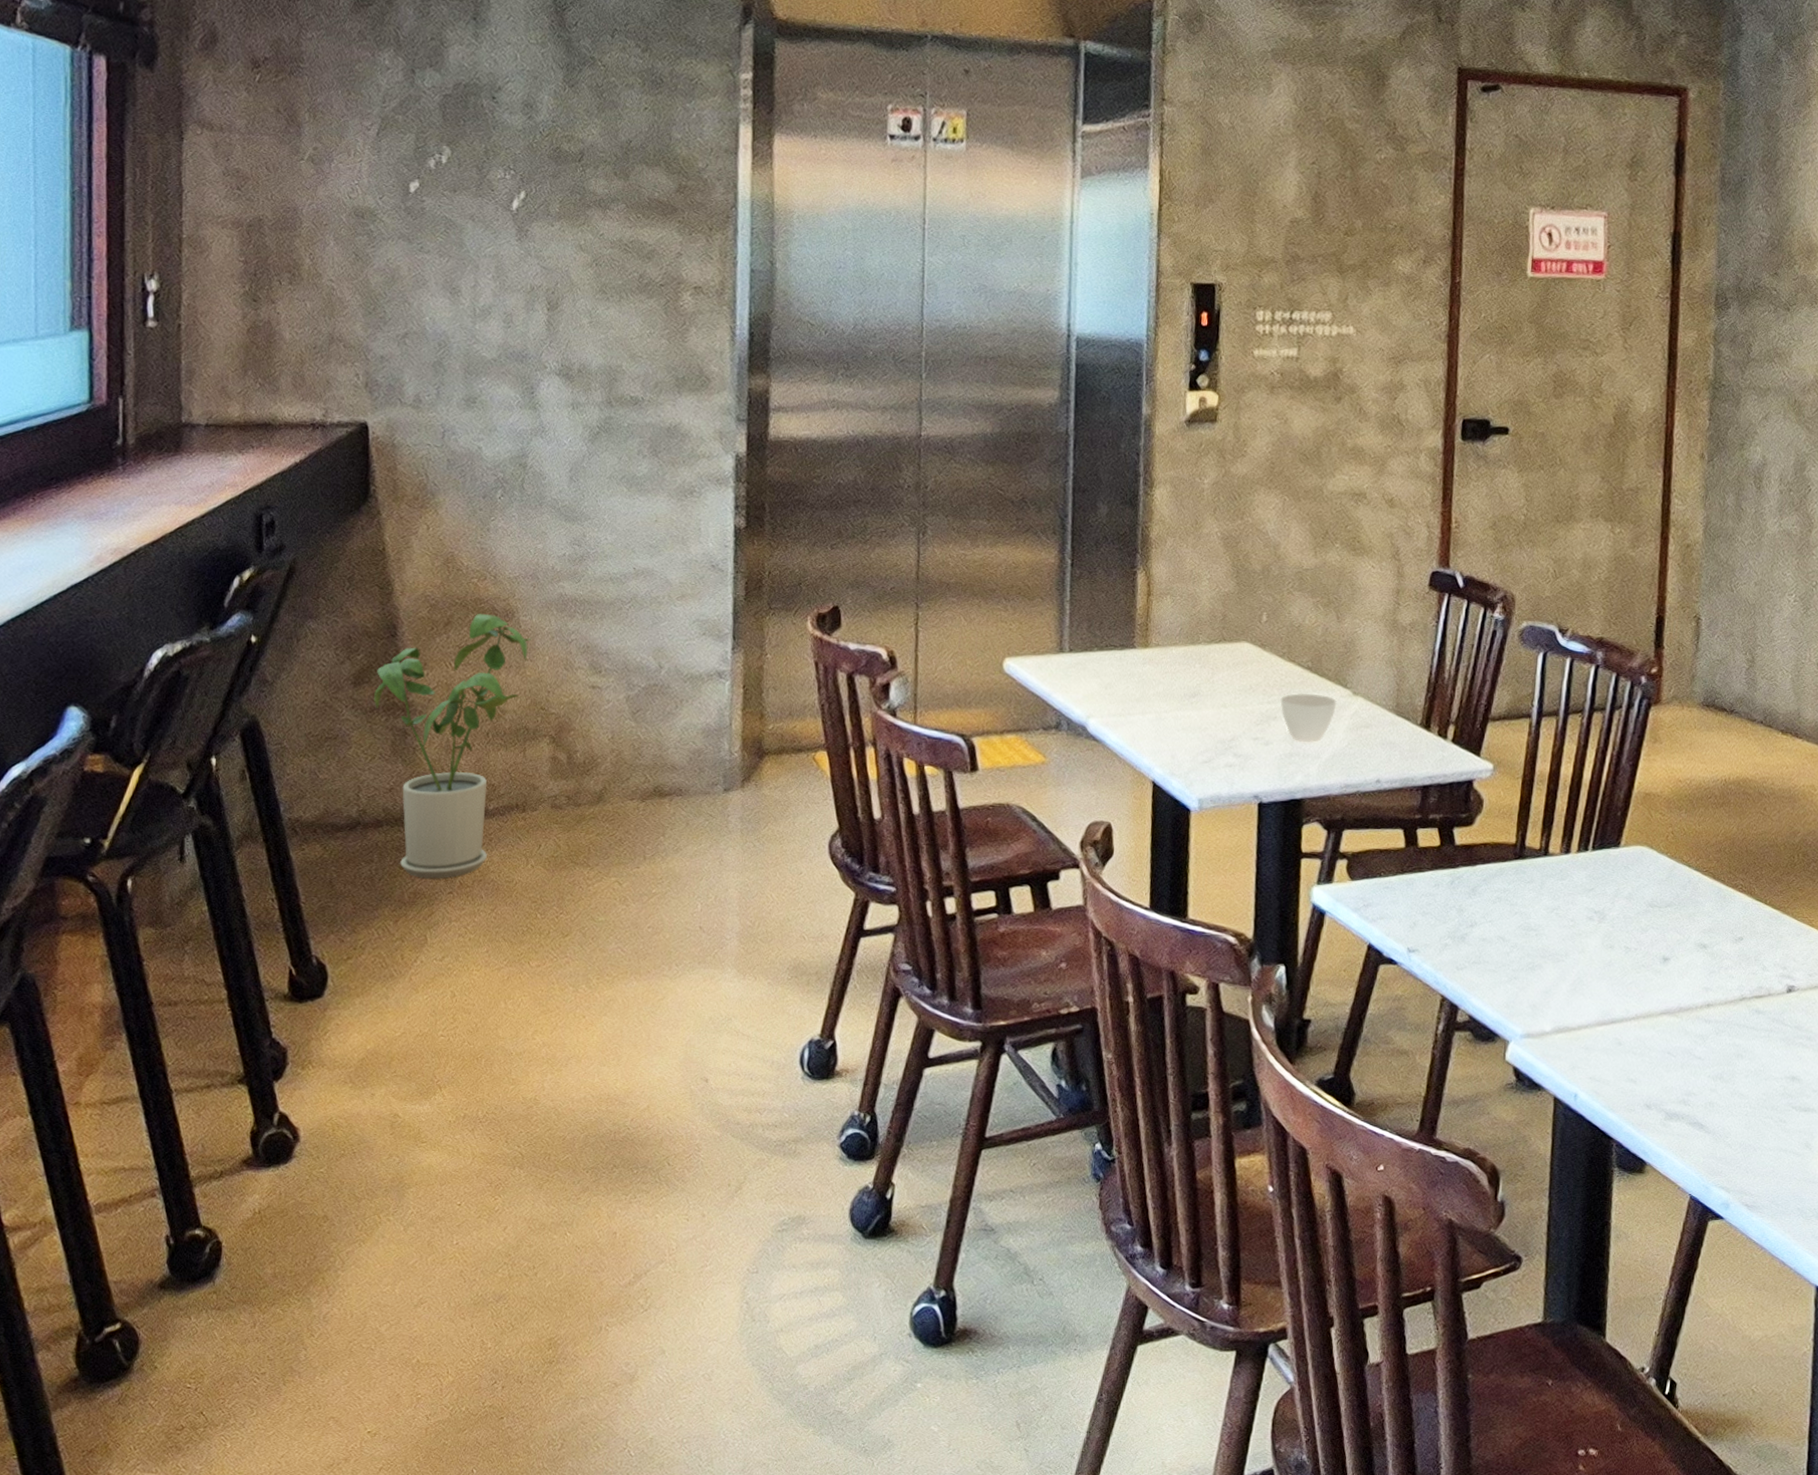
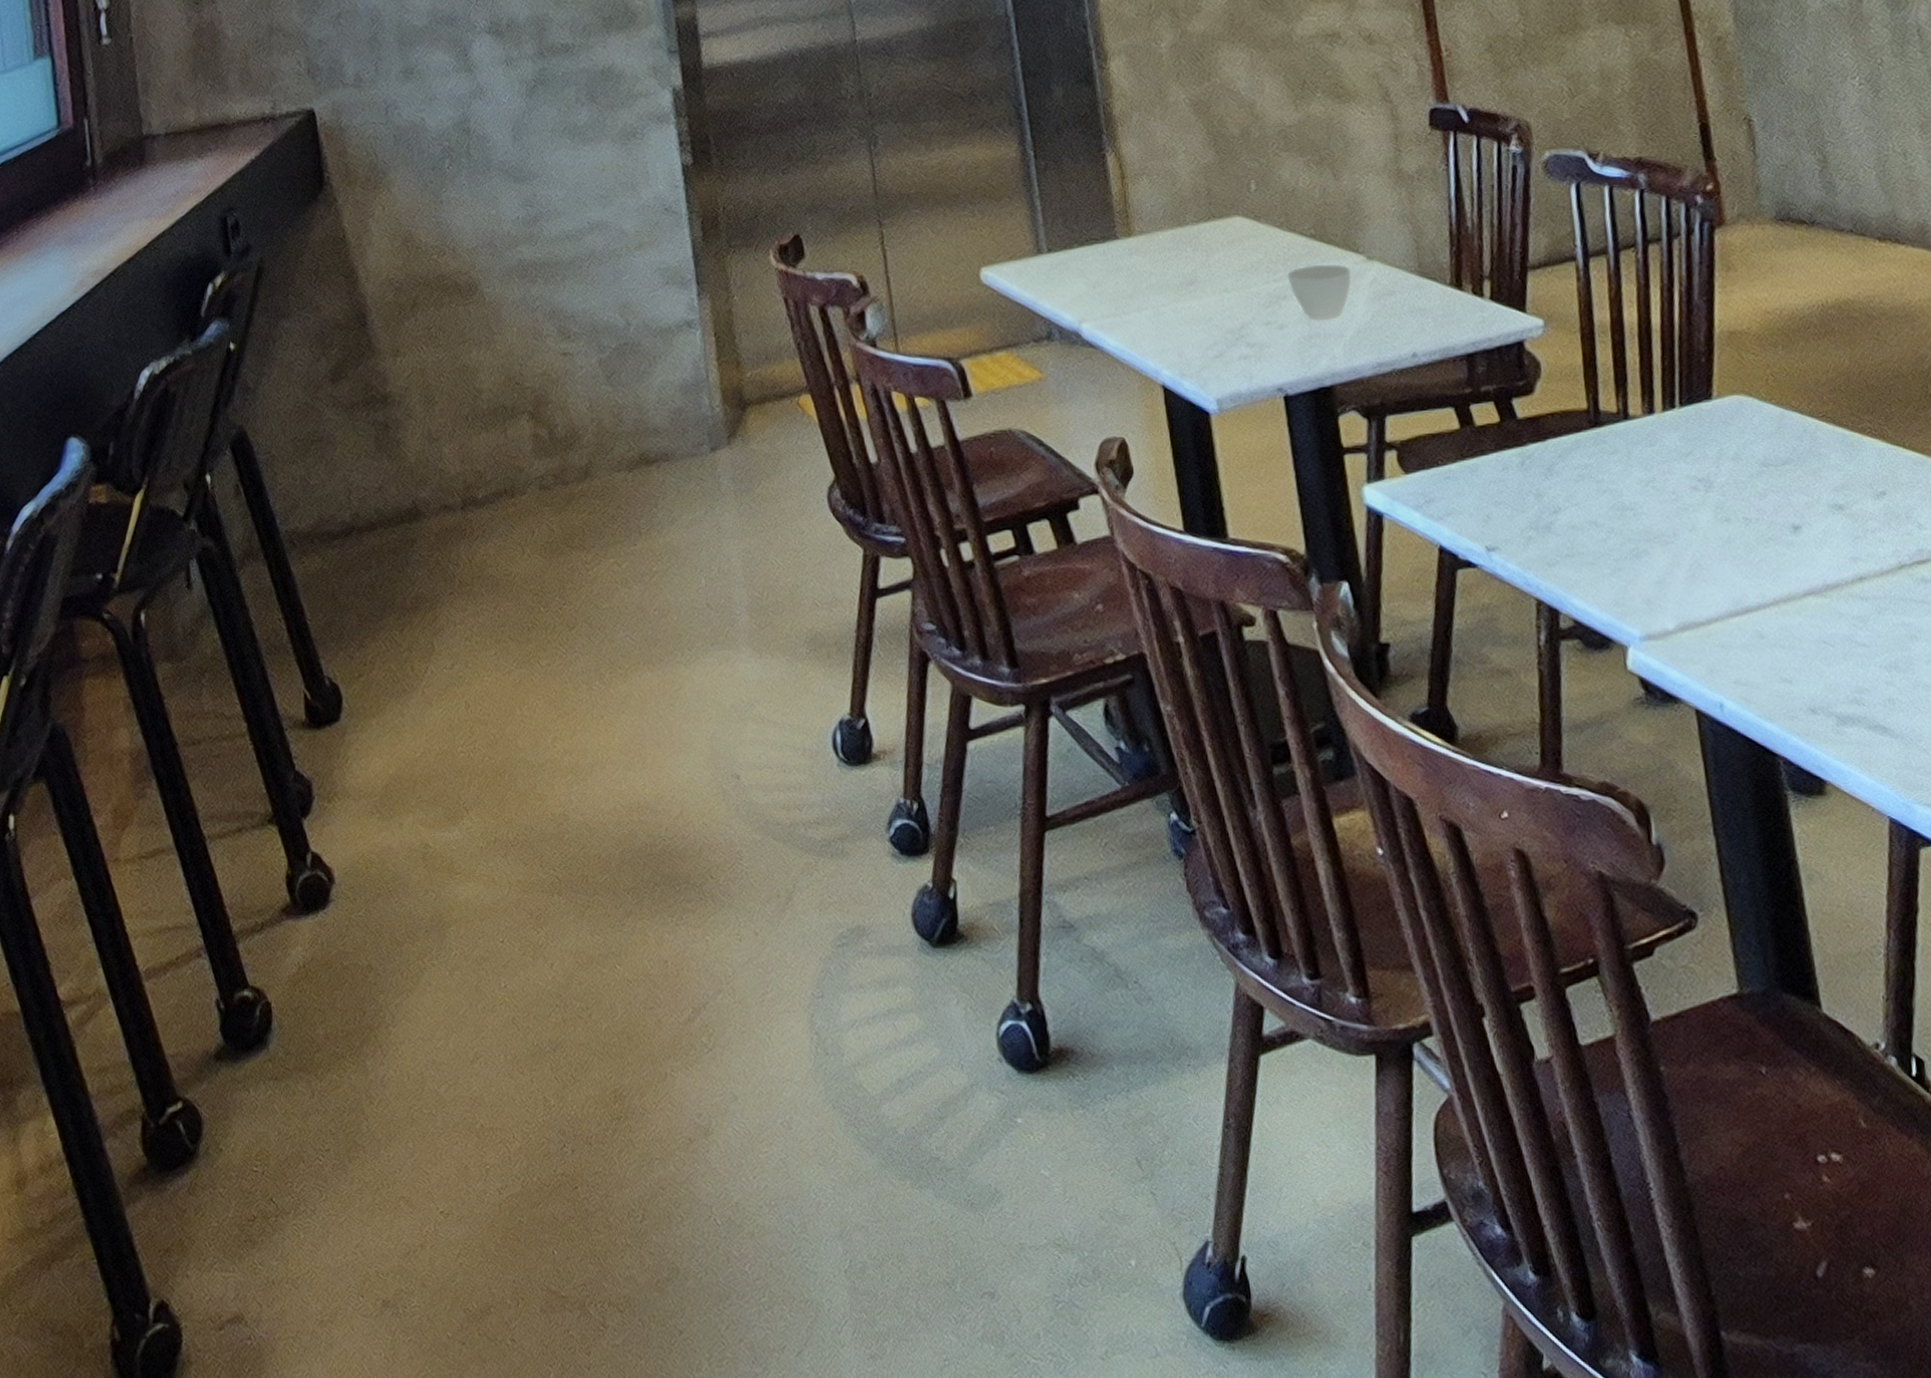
house plant: present [374,613,531,879] -> none [352,290,497,581]

